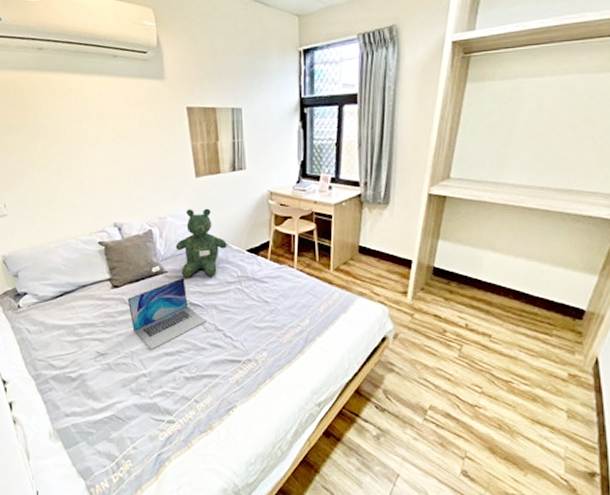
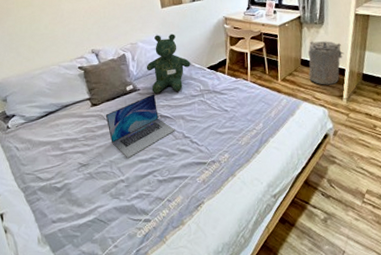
laundry hamper: none [367,224,412,278] -> present [308,41,344,85]

